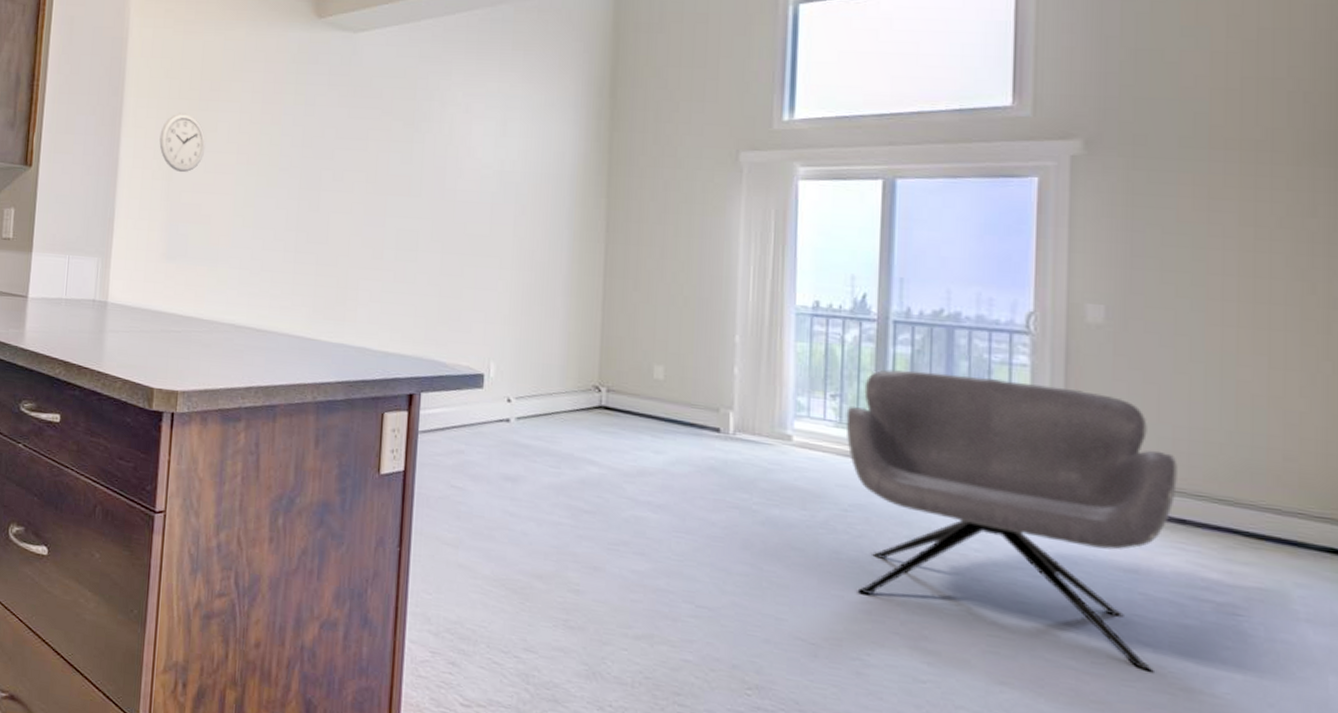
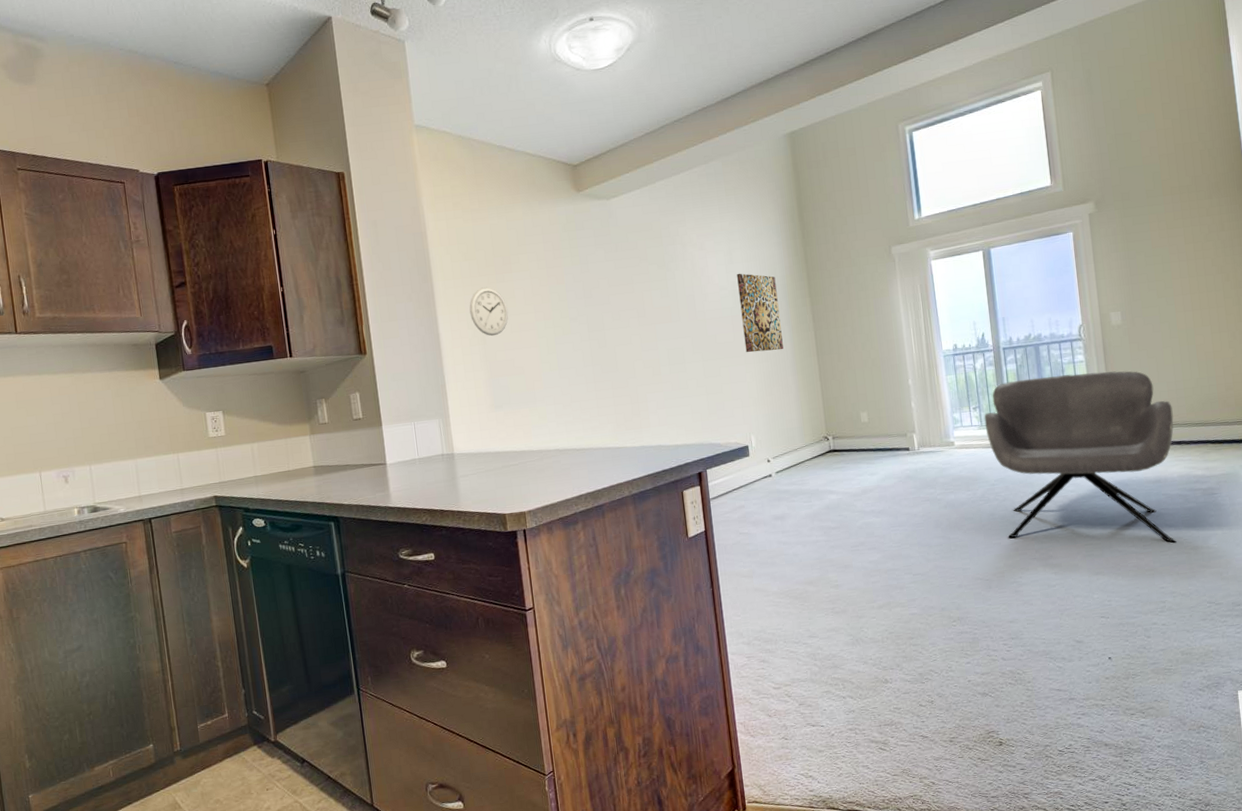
wall art: none [503,150,562,260] -> present [737,273,784,353]

